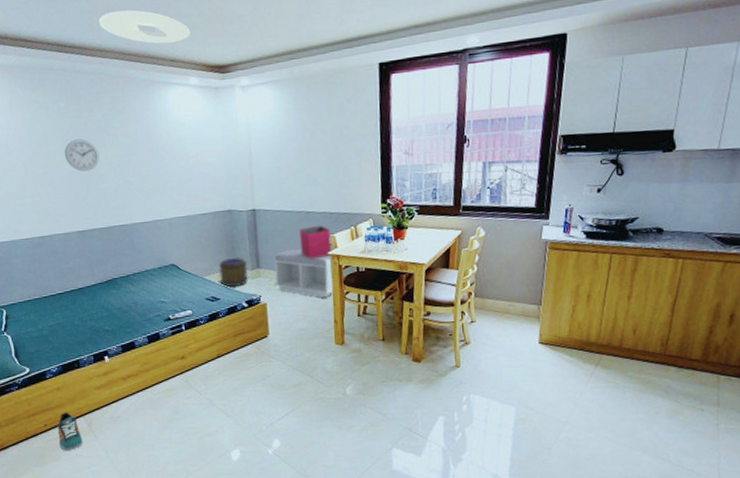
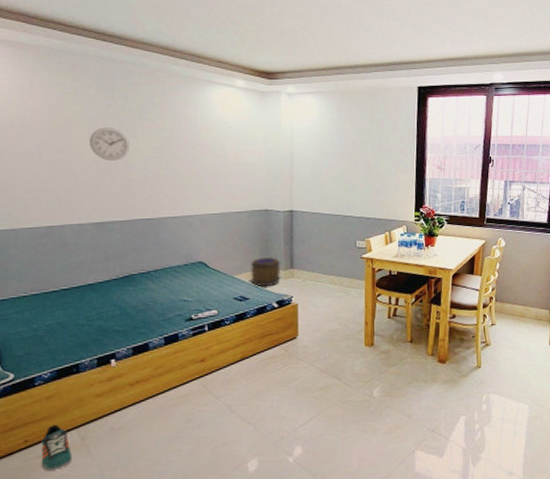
ceiling light: present [99,10,190,44] -> none [145,8,240,46]
bench: present [273,249,334,298] -> none [307,251,368,300]
storage bin: present [298,225,332,259] -> none [335,229,367,262]

